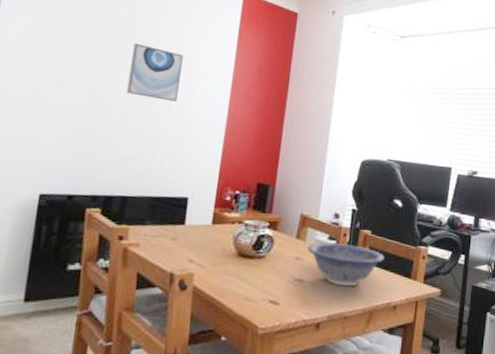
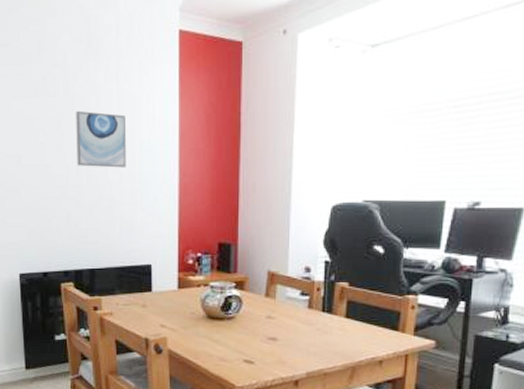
decorative bowl: present [307,242,384,287] -> none [278,299,366,343]

